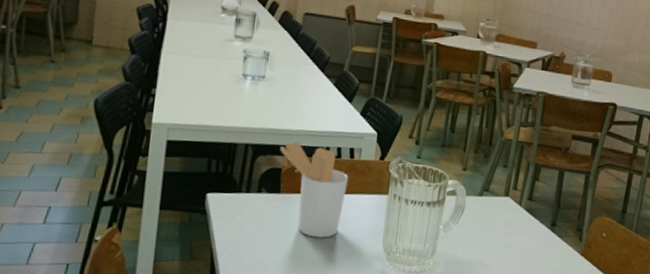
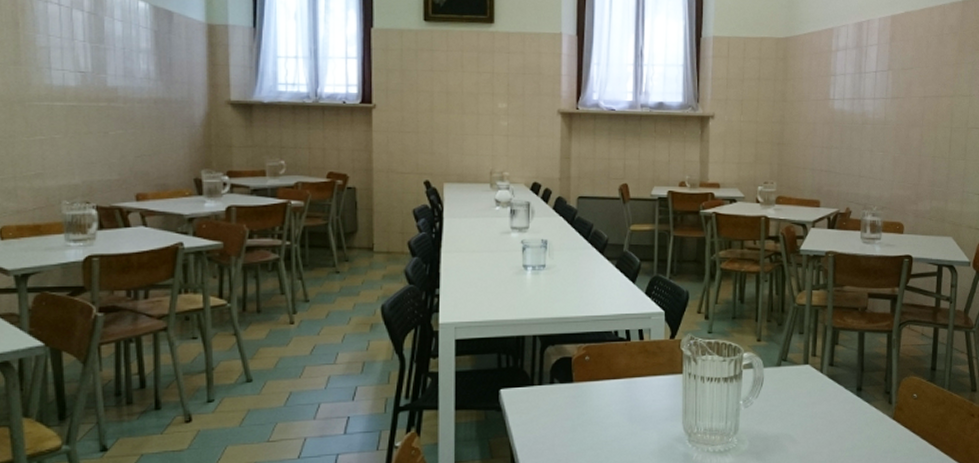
utensil holder: present [280,141,348,238] -> none [568,328,640,425]

